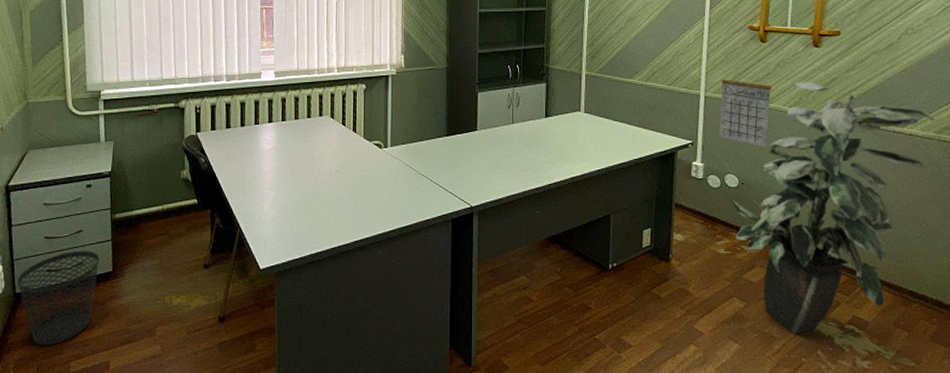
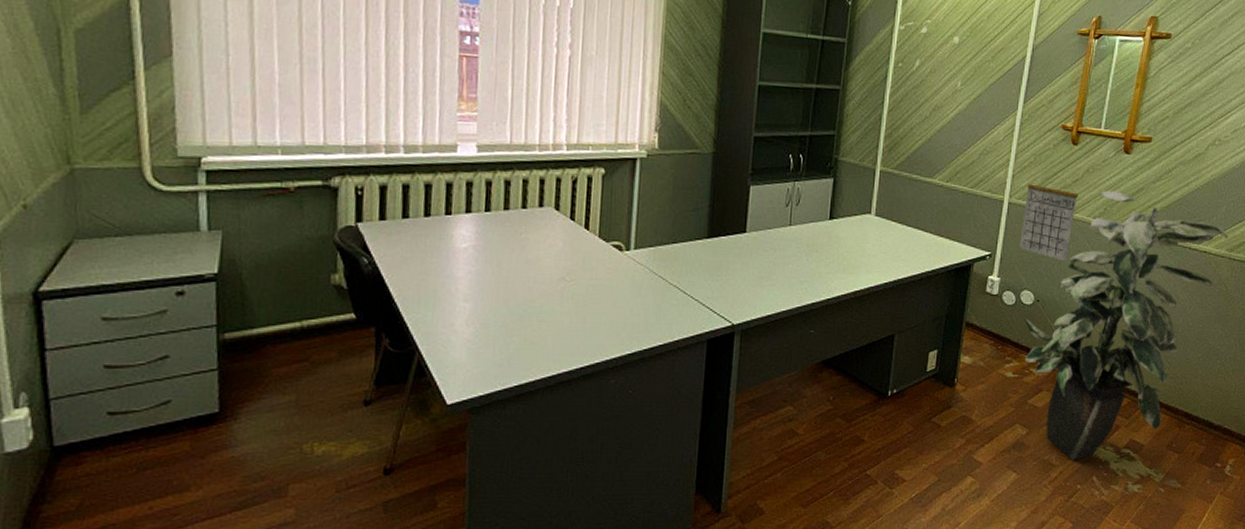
wastebasket: present [17,250,99,346] -> none [56,384,198,519]

